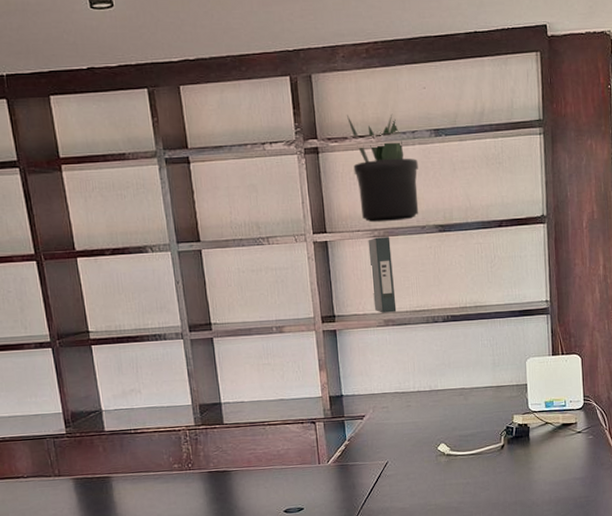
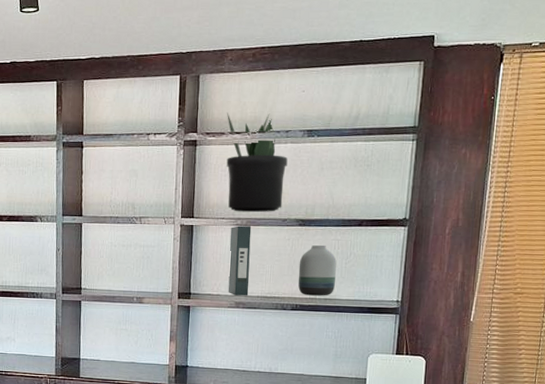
vase: none [444,250,484,305] -> present [298,245,337,296]

